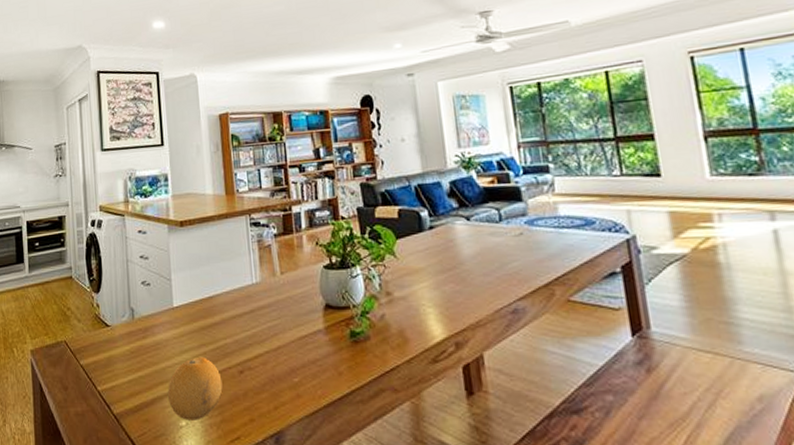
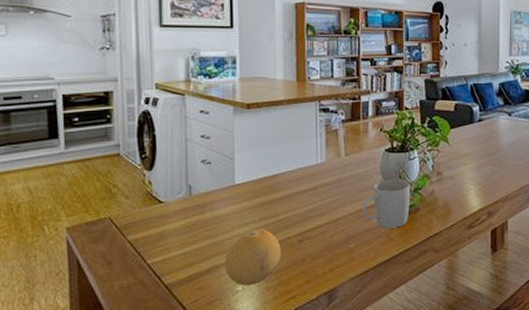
mug: none [303,300,358,360] -> present [362,179,410,228]

